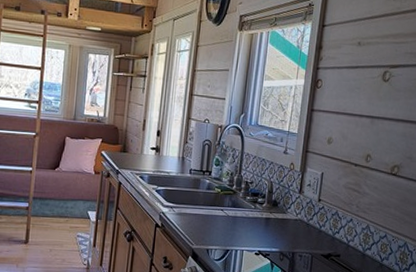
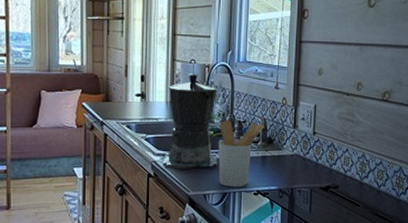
coffee maker: none [170,132,227,223] -> present [163,74,218,169]
utensil holder: none [222,179,271,246] -> present [218,119,265,188]

